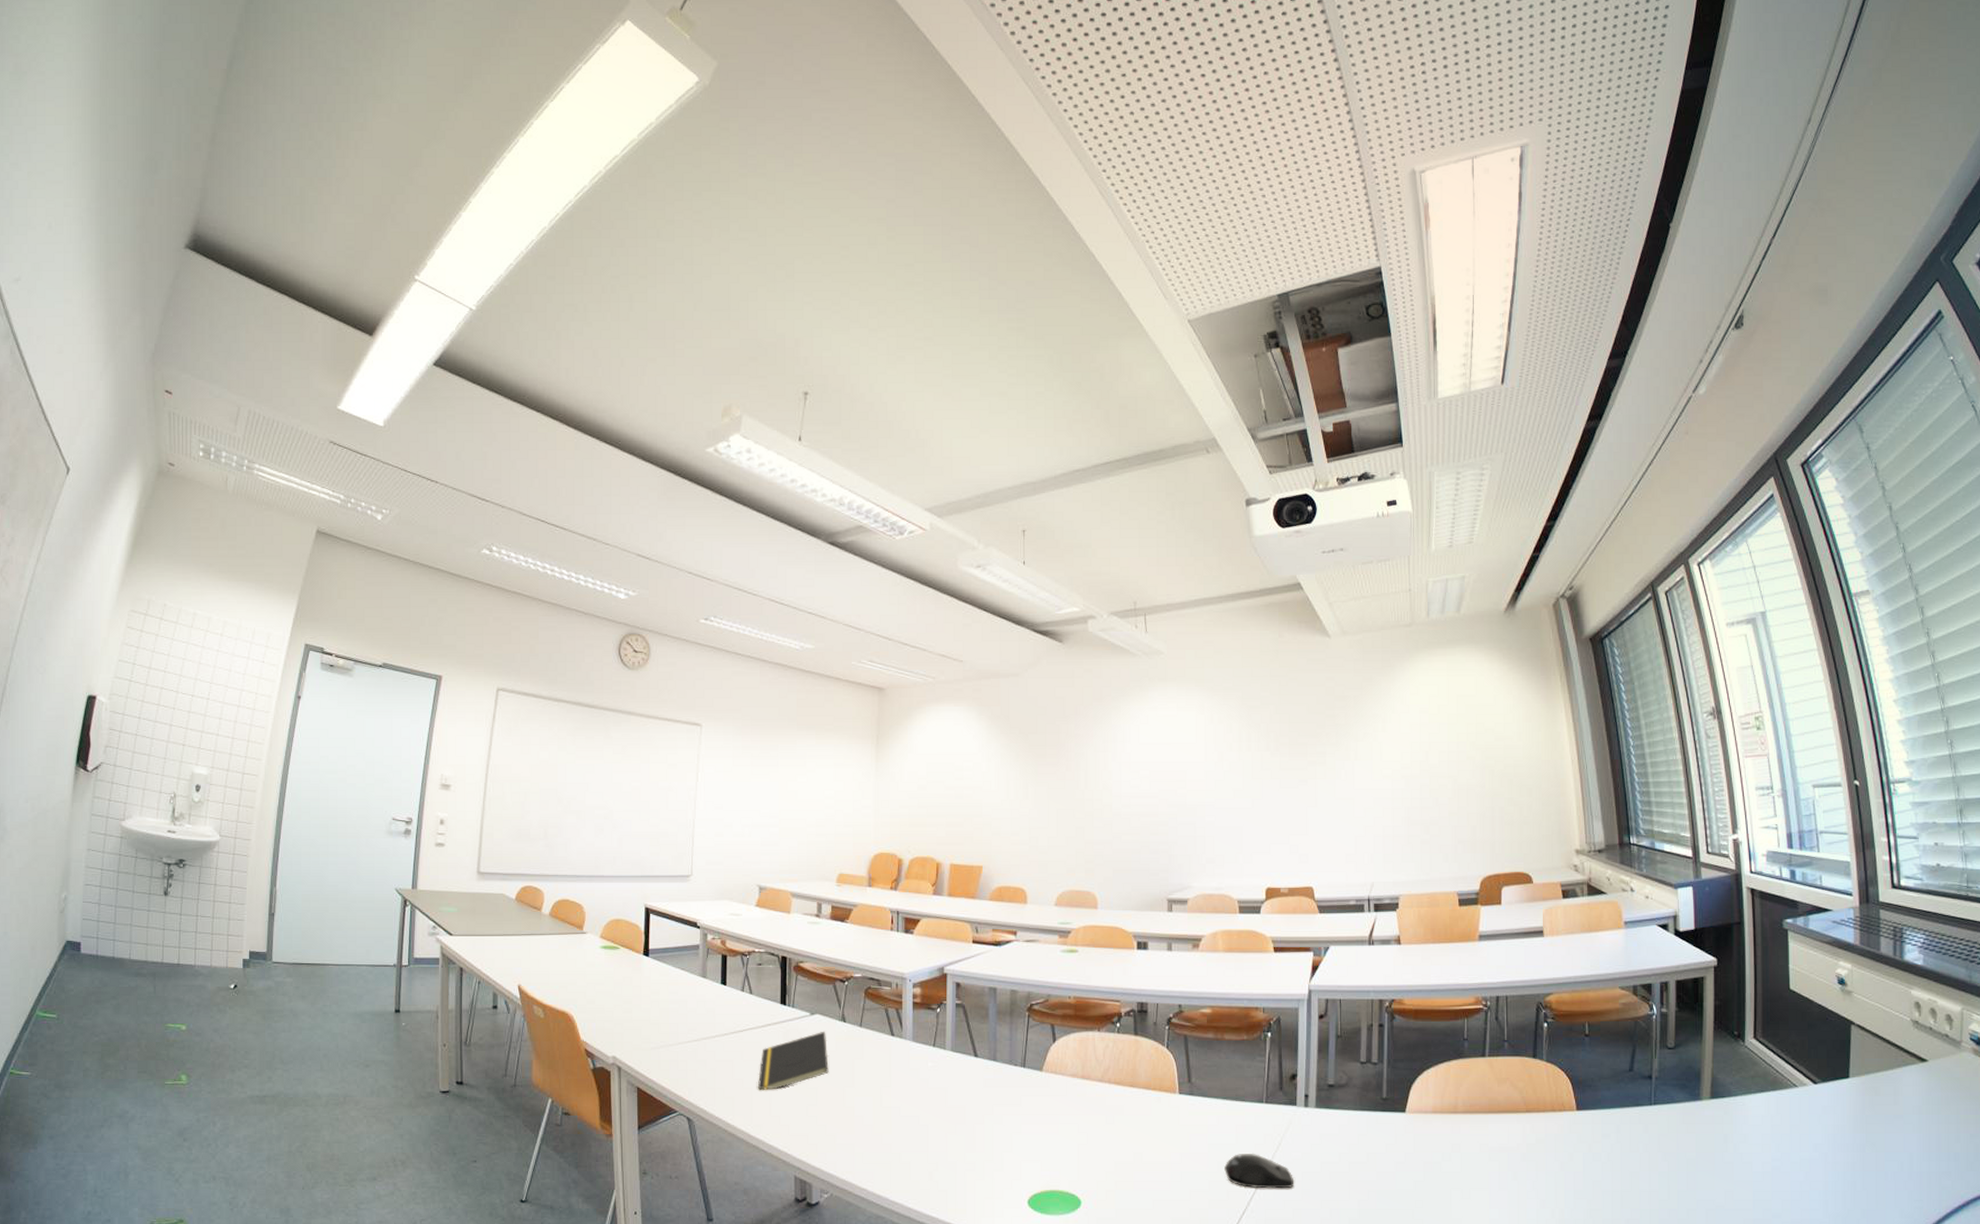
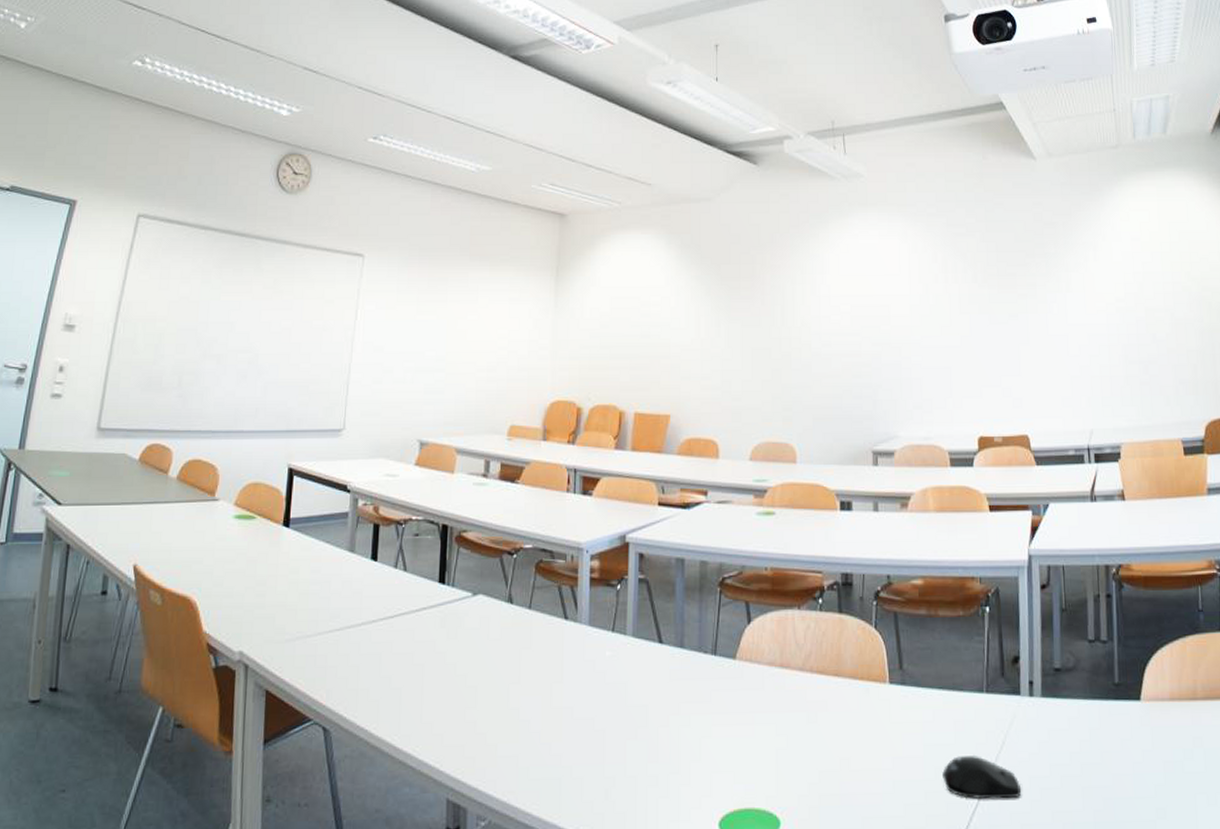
notepad: present [758,1031,829,1090] -> none [409,615,492,690]

